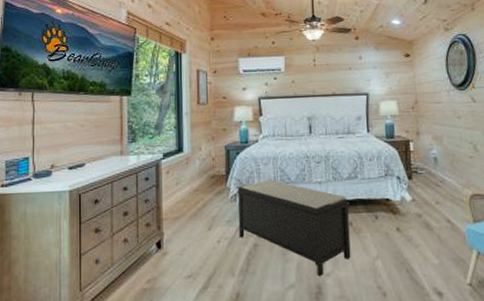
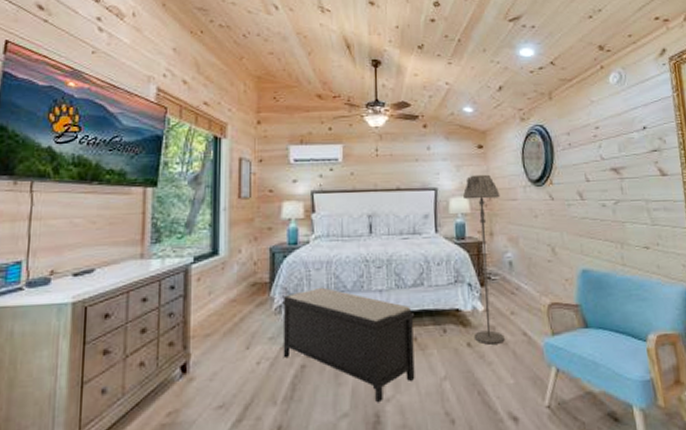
floor lamp: none [392,80,430,230] -> present [463,174,505,345]

